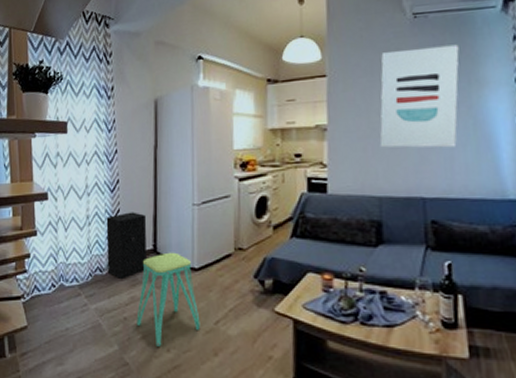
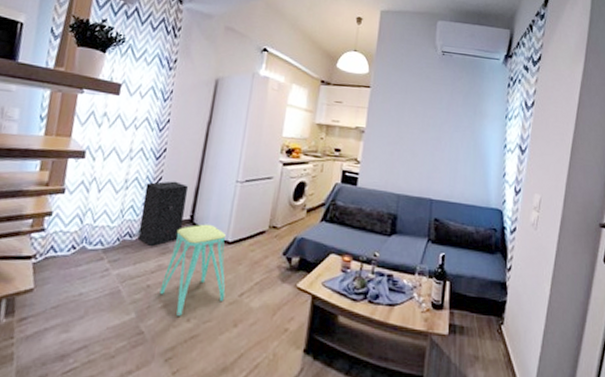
wall art: present [380,44,459,148] -> none [405,77,471,162]

